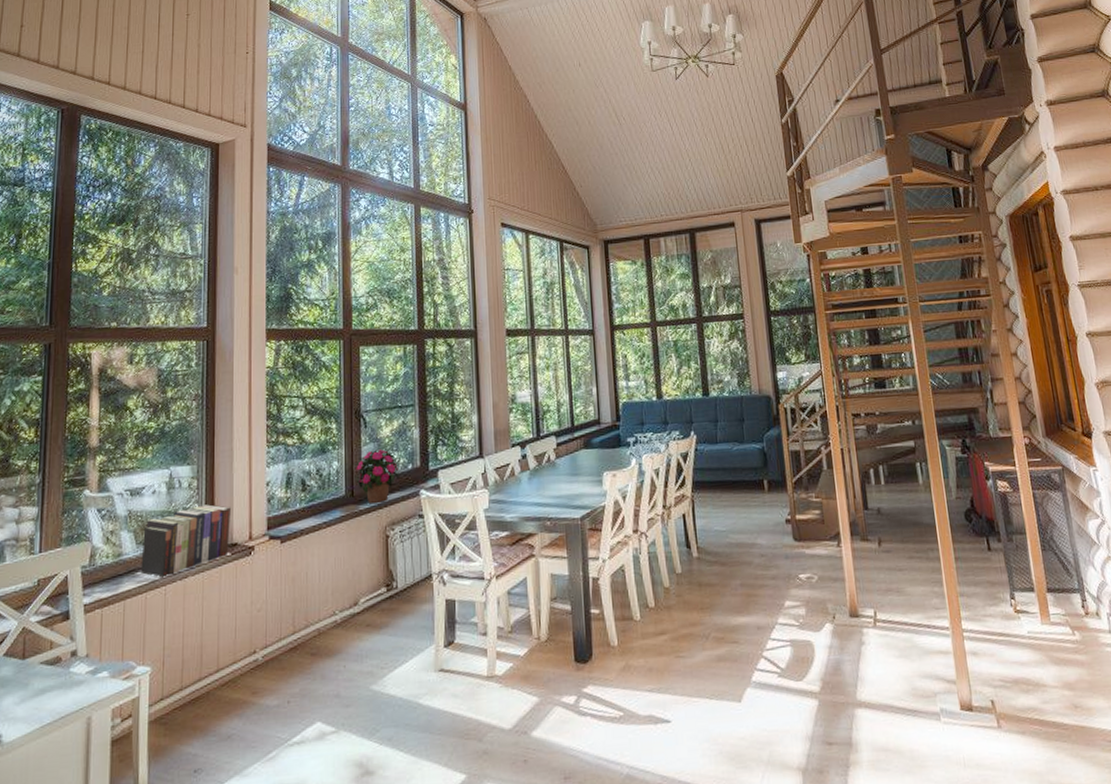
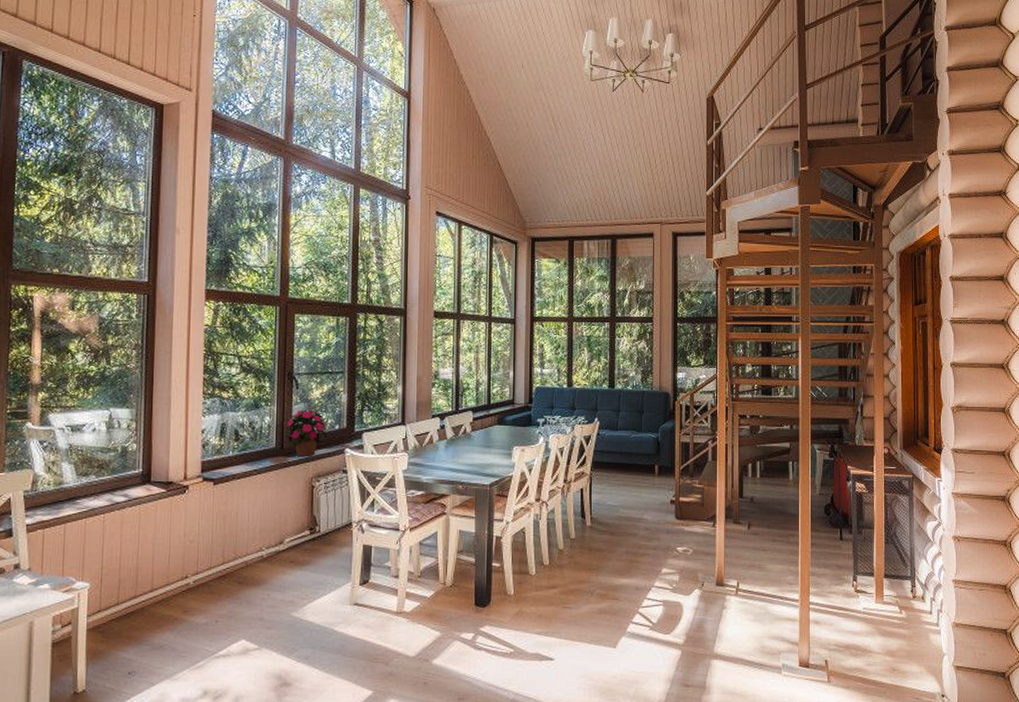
books: present [140,504,231,578] -> none [80,445,167,507]

